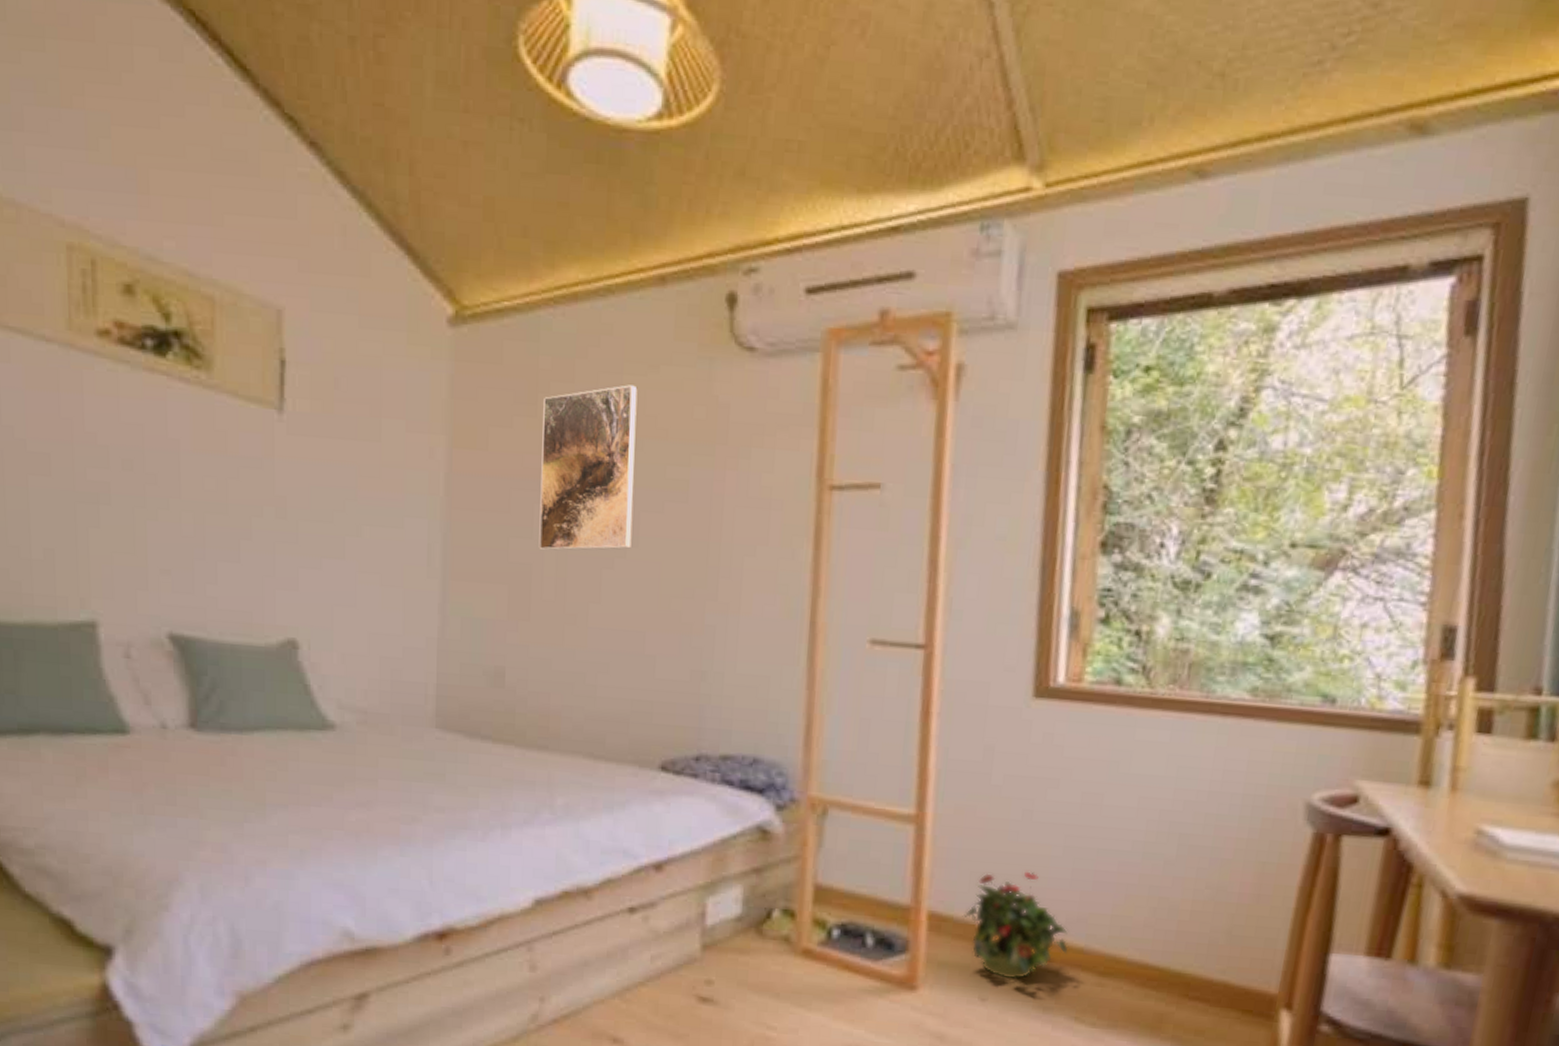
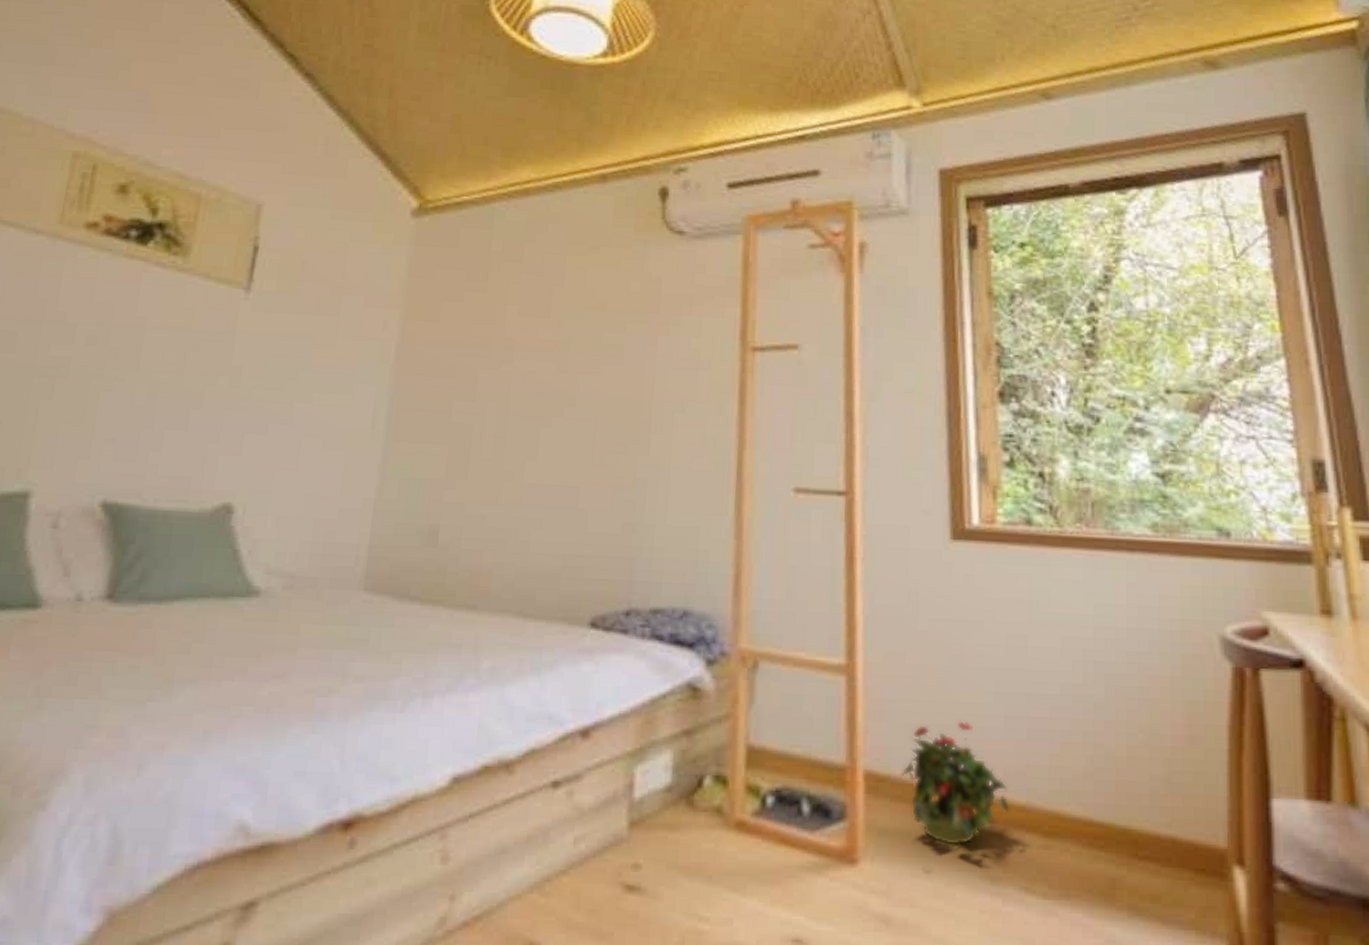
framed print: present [539,385,638,551] -> none [480,263,579,411]

